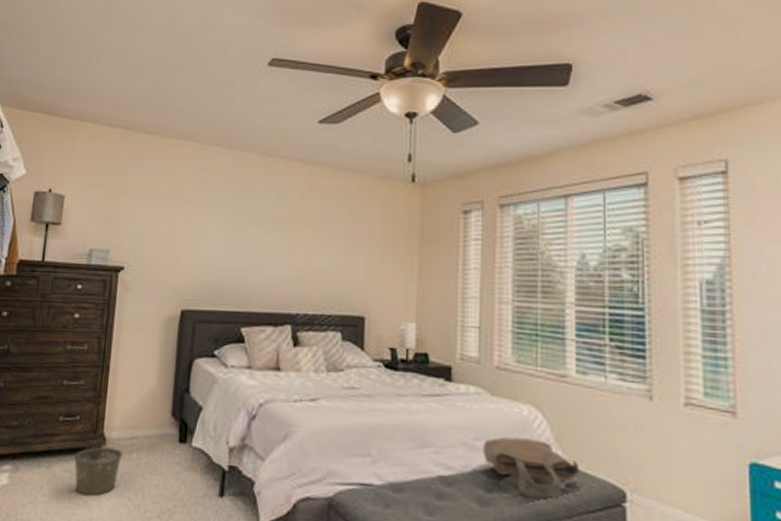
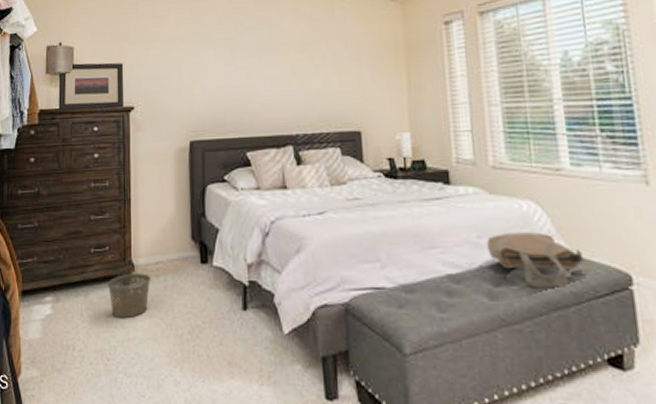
picture frame: none [40,213,118,267] -> present [58,62,124,111]

